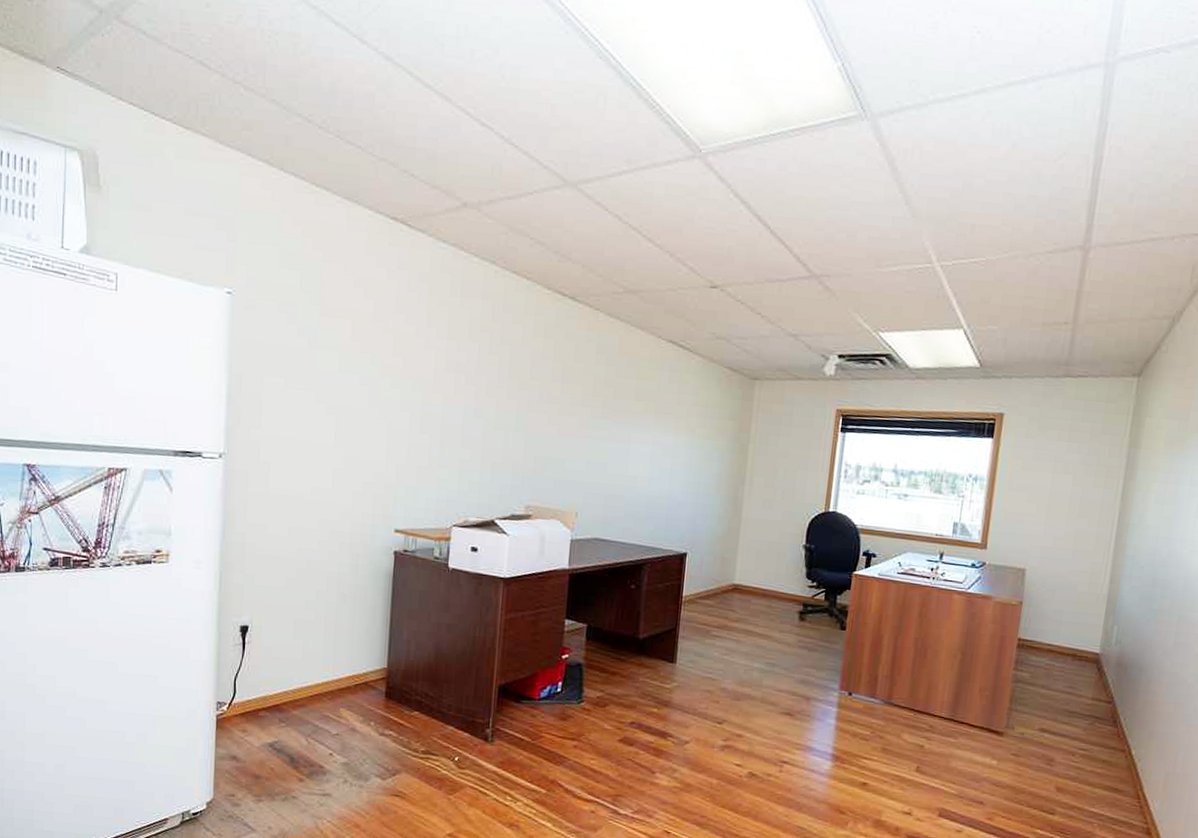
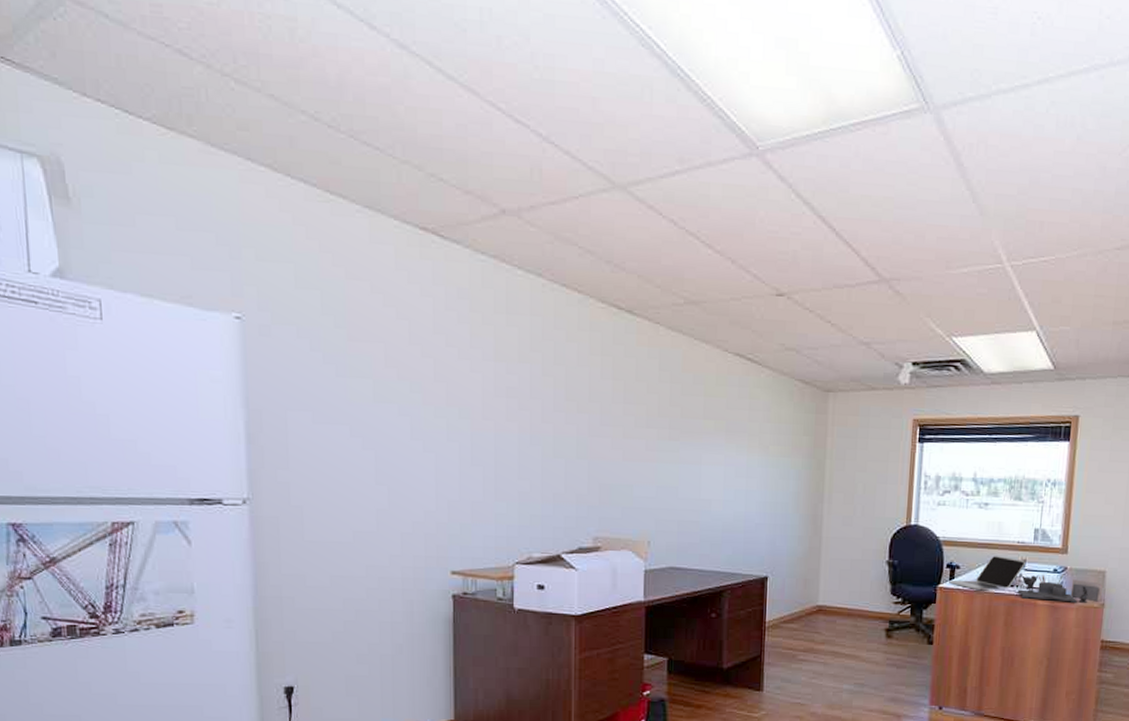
laptop: none [864,547,943,582] -> present [949,556,1025,591]
desk organizer: none [932,567,1022,600] -> present [1016,574,1103,603]

